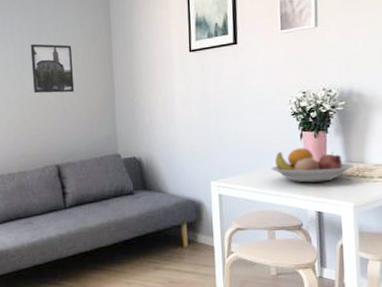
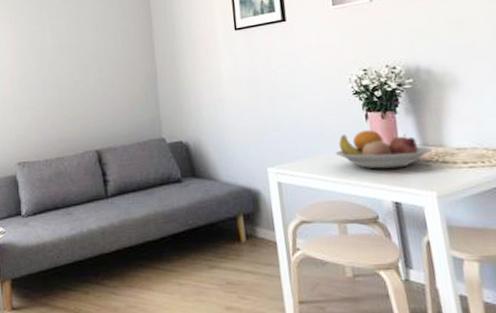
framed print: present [30,44,75,94] -> none [67,25,115,76]

